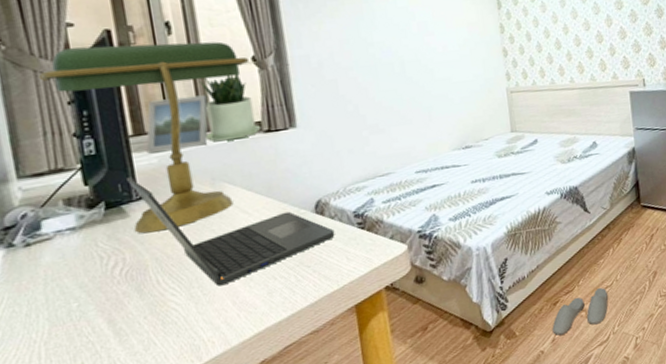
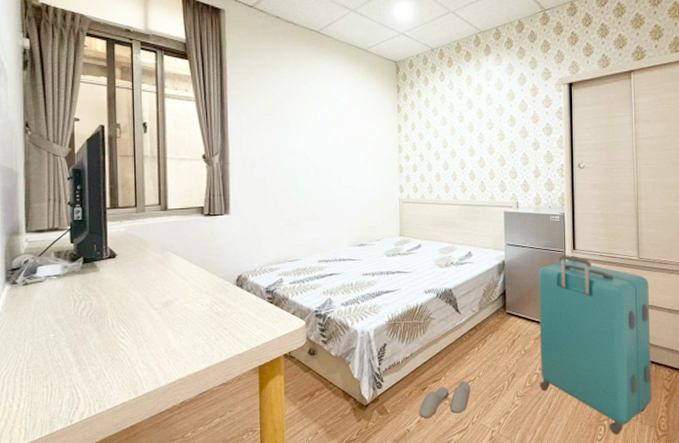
desk lamp: present [38,41,250,234] -> none [50,137,201,286]
laptop: present [127,177,335,287] -> none [101,240,249,336]
picture frame: present [146,95,209,154] -> none [117,182,167,224]
planter: present [198,74,261,142] -> none [161,168,203,220]

